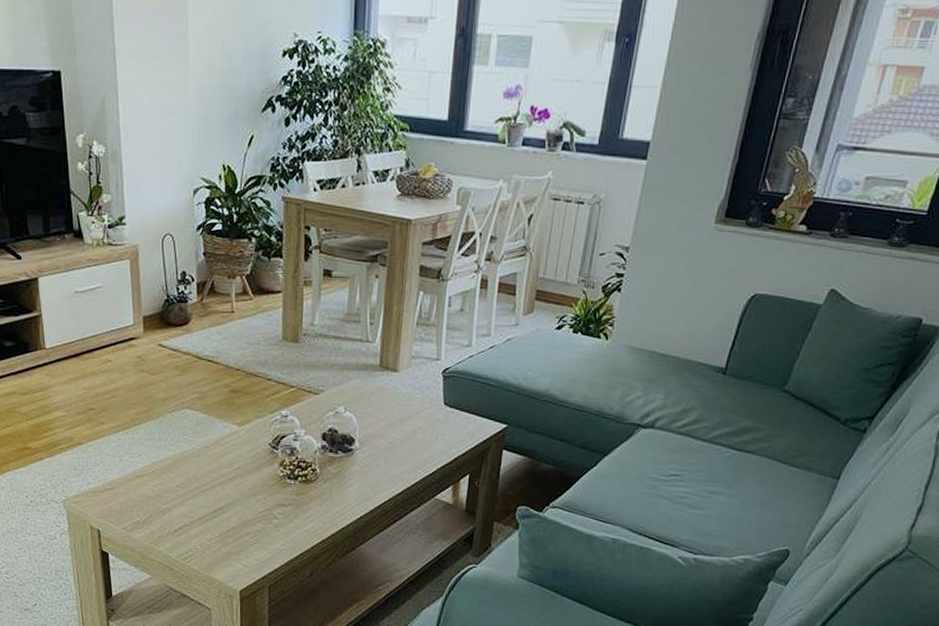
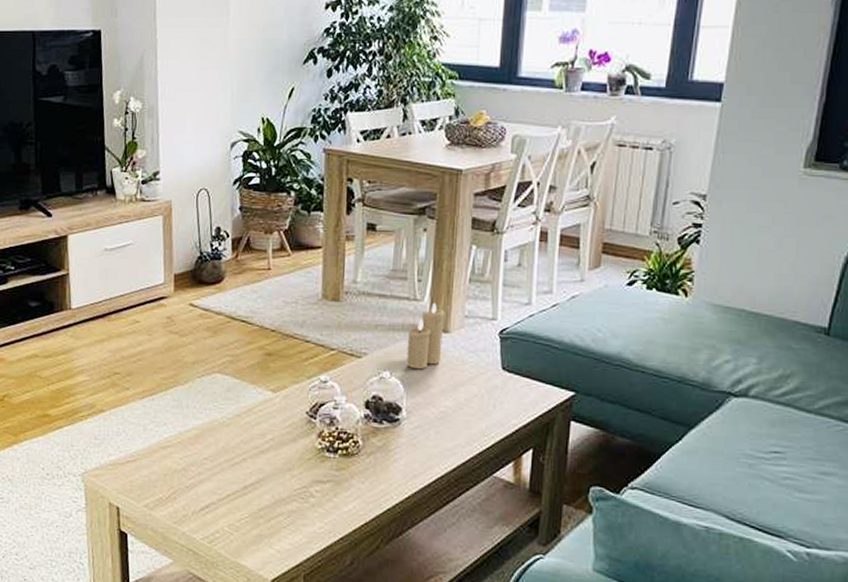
candle: none [359,344,394,405] -> present [406,302,445,370]

